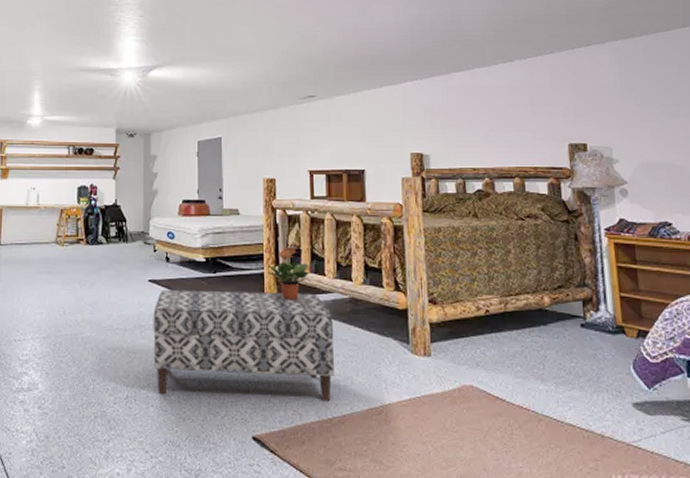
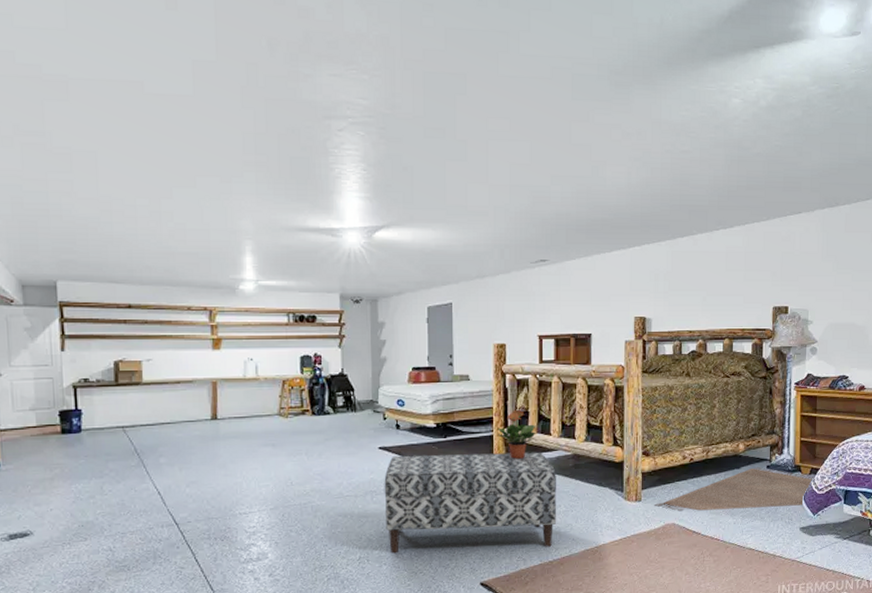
rug: none [447,324,645,375] -> present [654,466,815,512]

